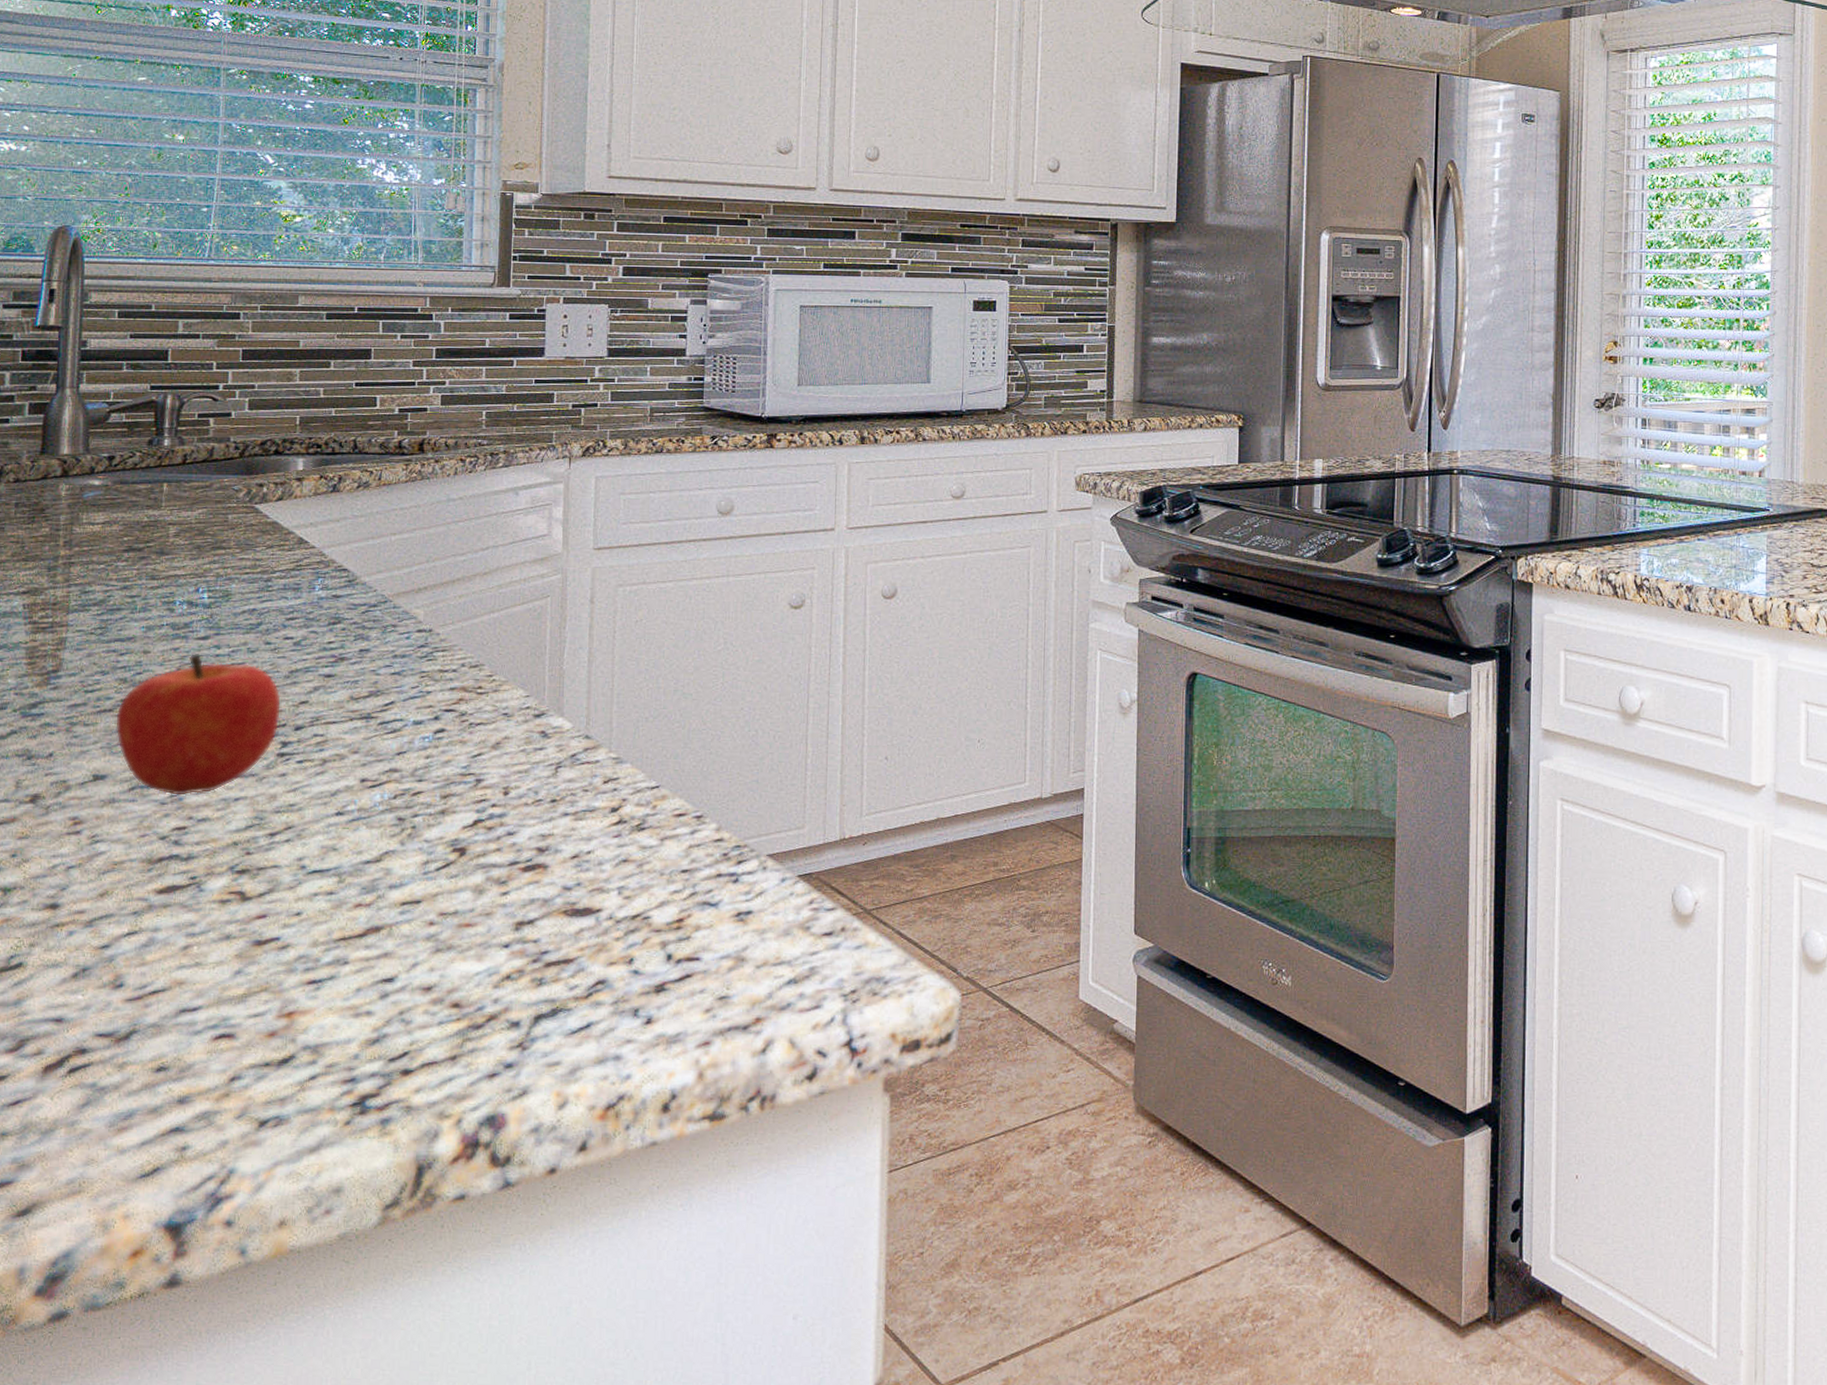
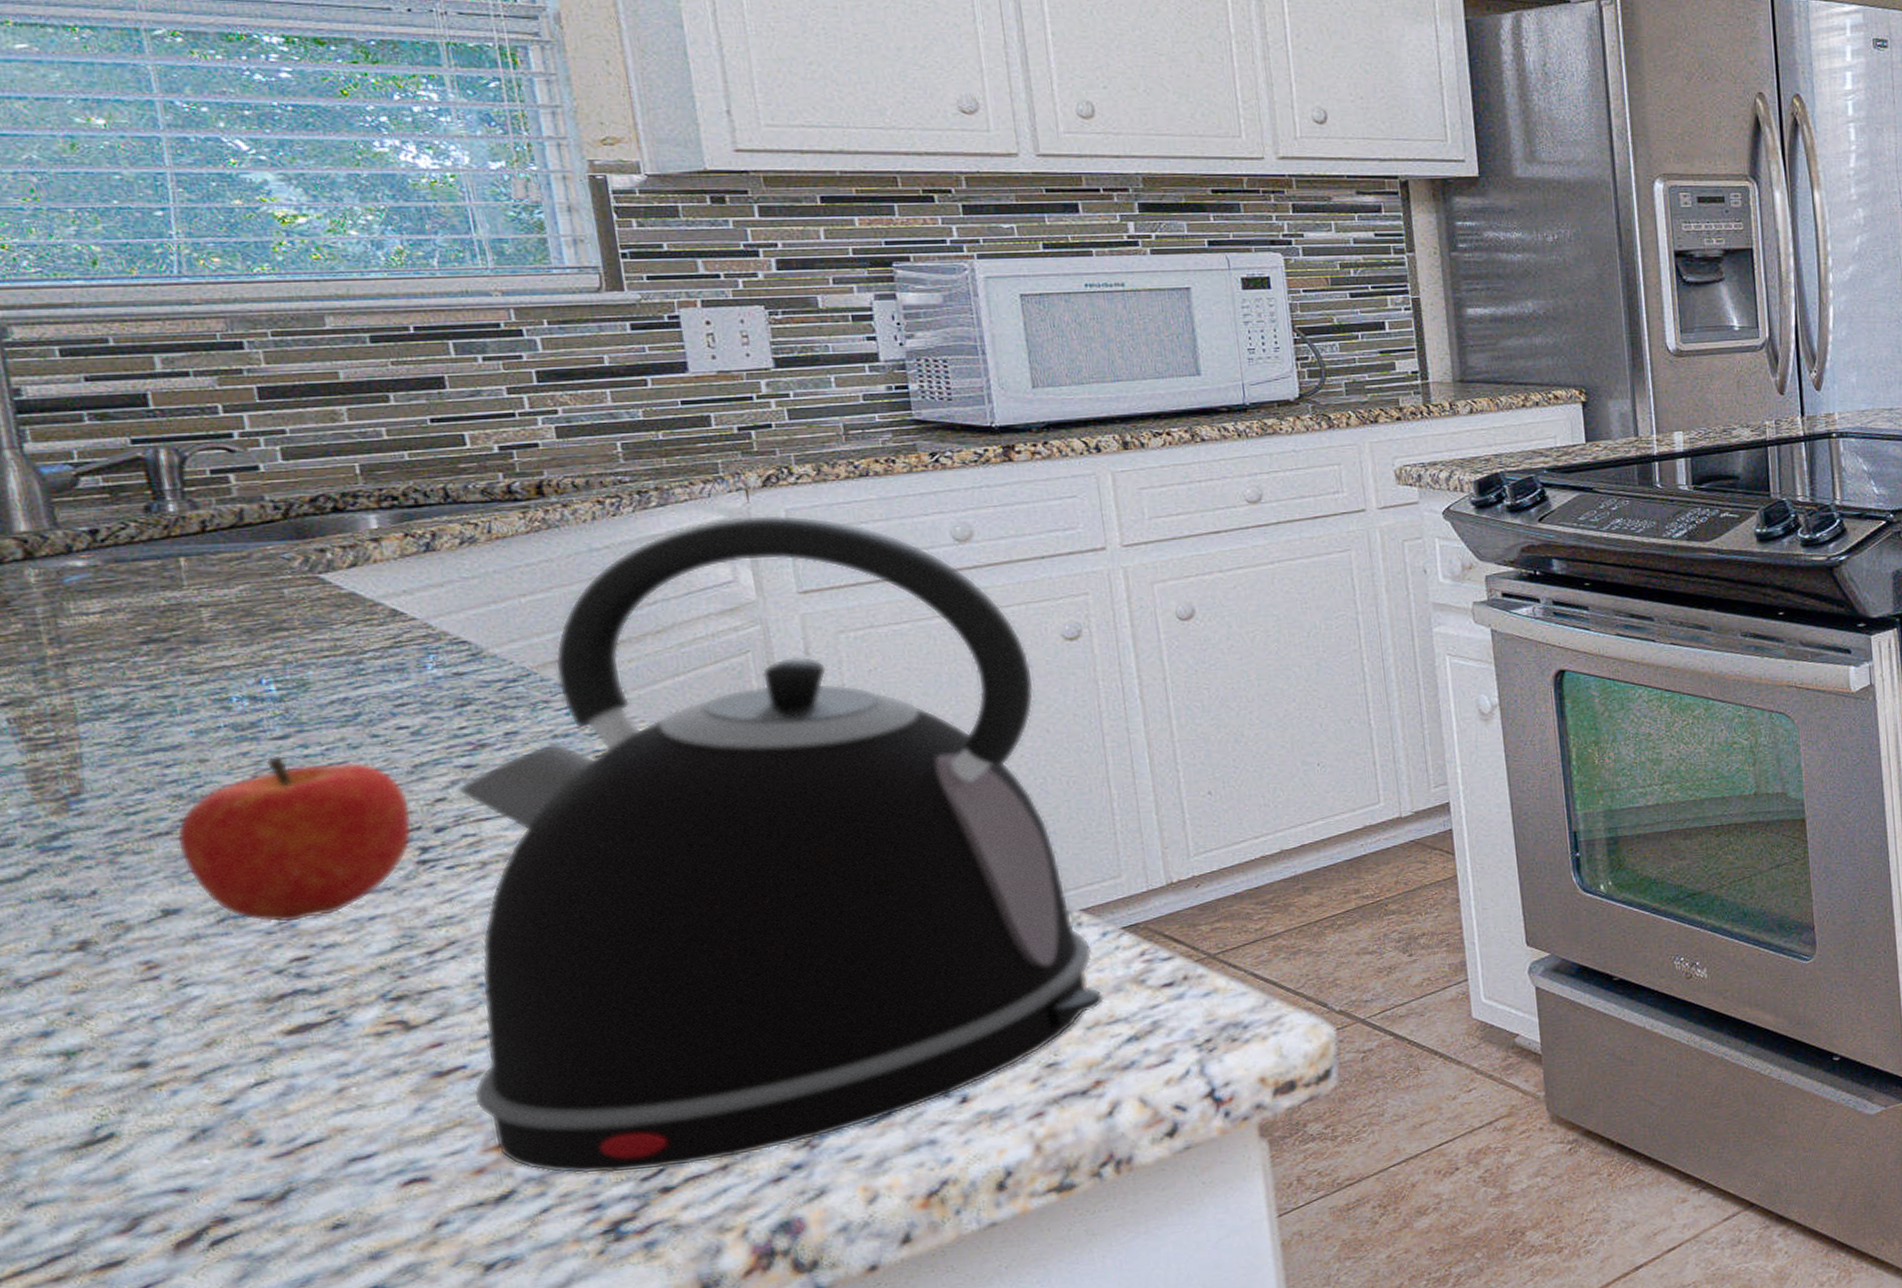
kettle: none [279,479,775,1052] -> present [458,514,1105,1174]

